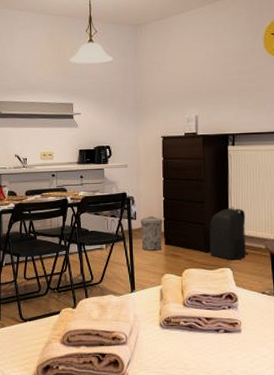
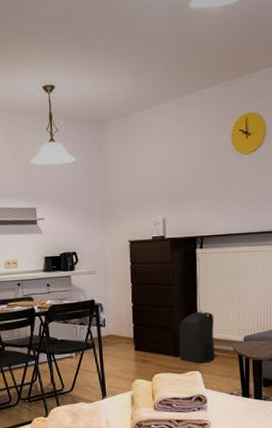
trash can: present [141,216,163,251] -> none [110,323,132,357]

